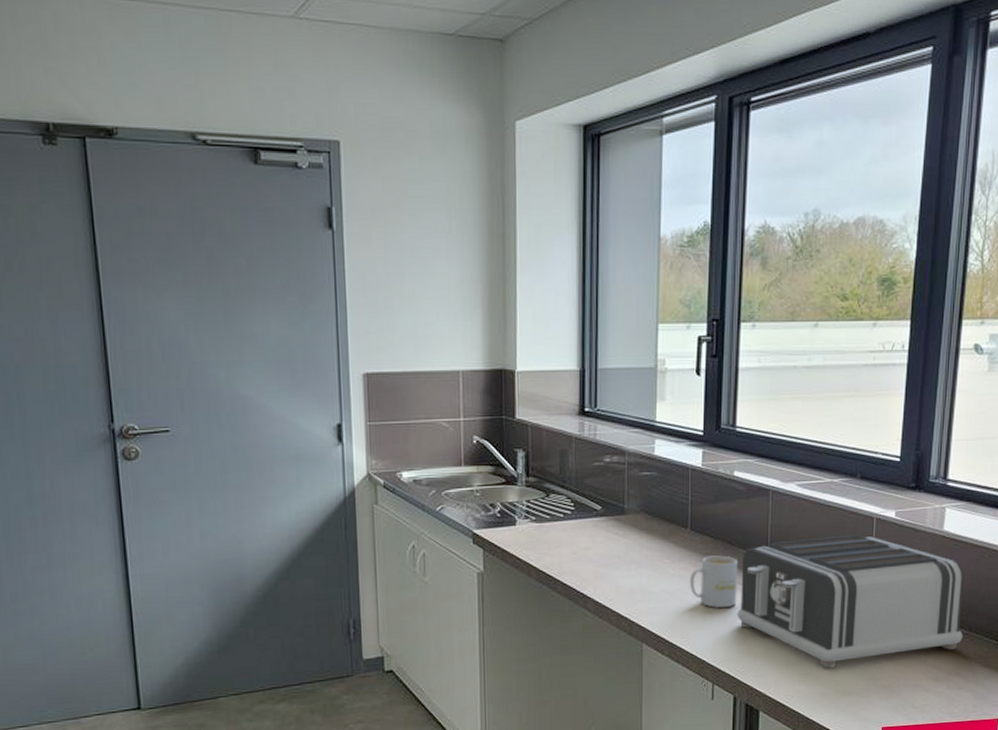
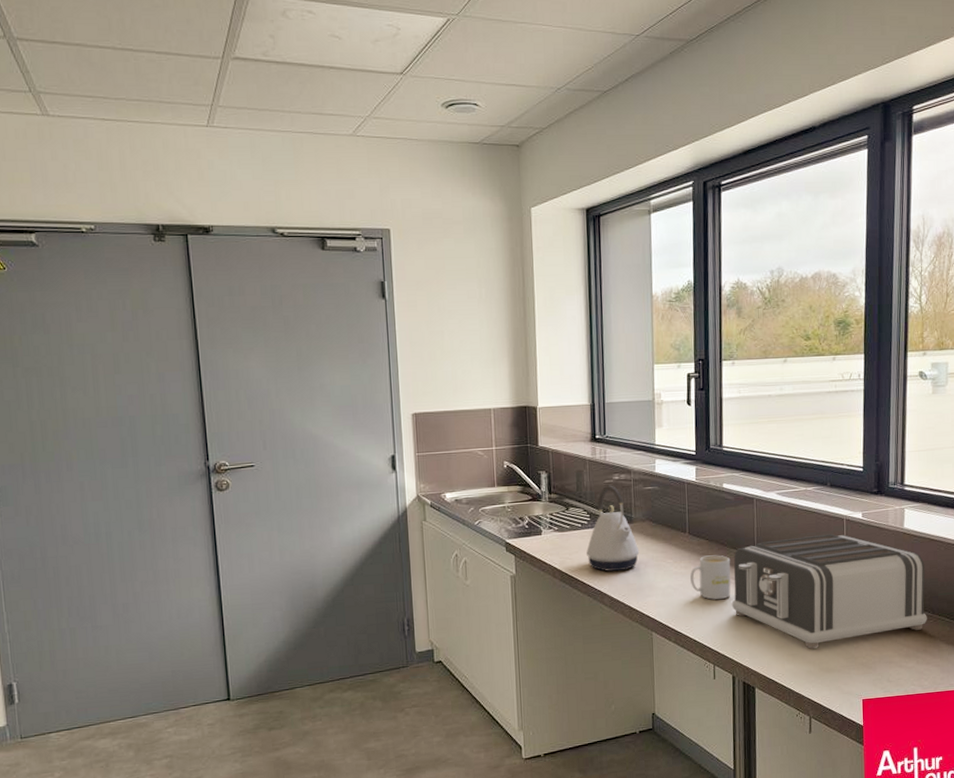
kettle: none [569,468,632,572] -> present [586,485,640,572]

